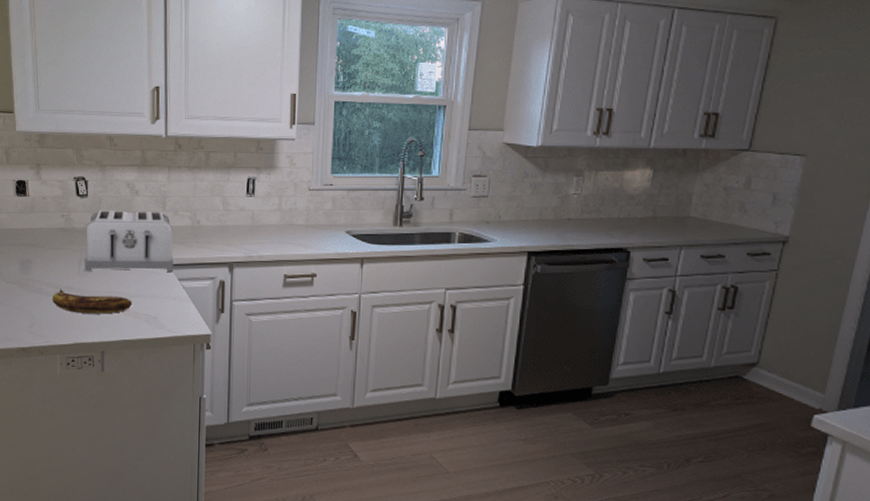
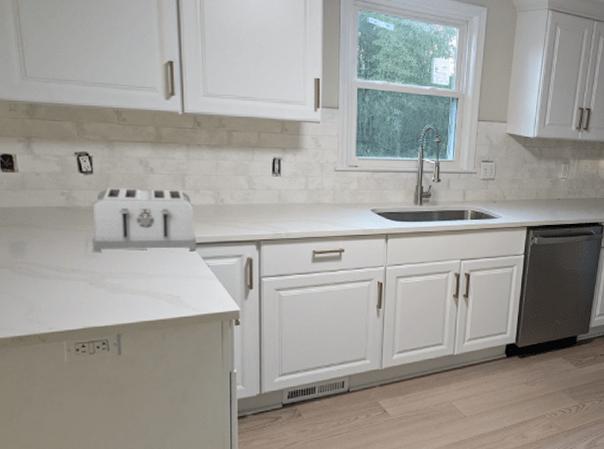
banana: present [52,288,133,314] -> none [54,271,152,296]

